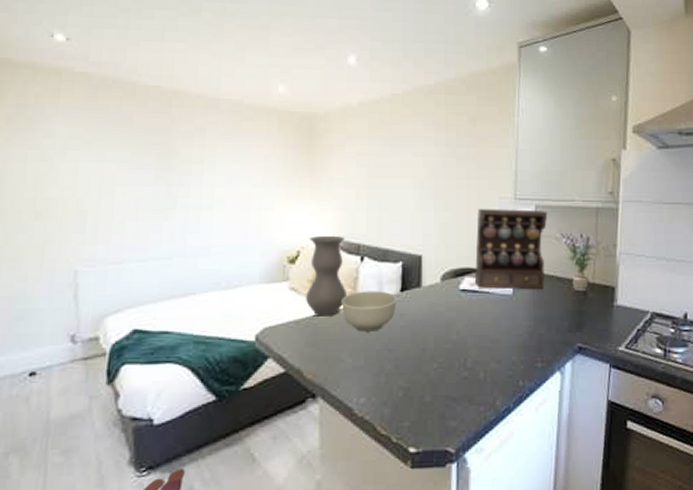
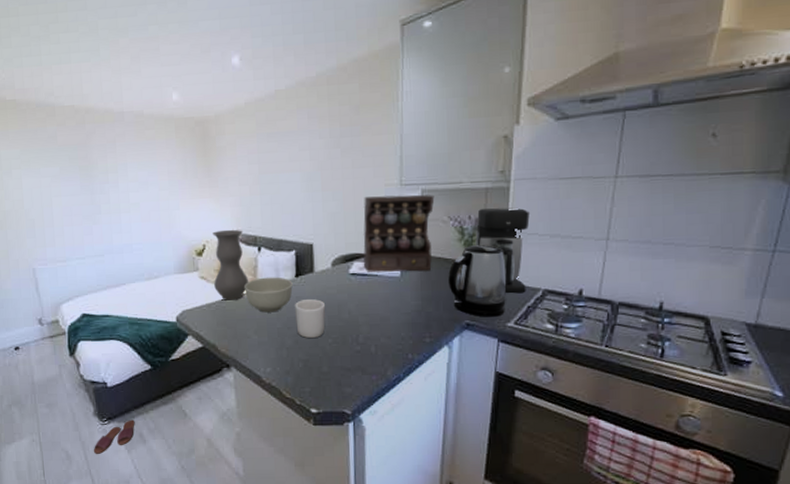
mug: none [398,316,432,362] -> present [295,298,326,338]
kettle: none [561,264,617,340] -> present [448,245,507,317]
coffee maker: none [587,227,637,316] -> present [475,208,530,294]

